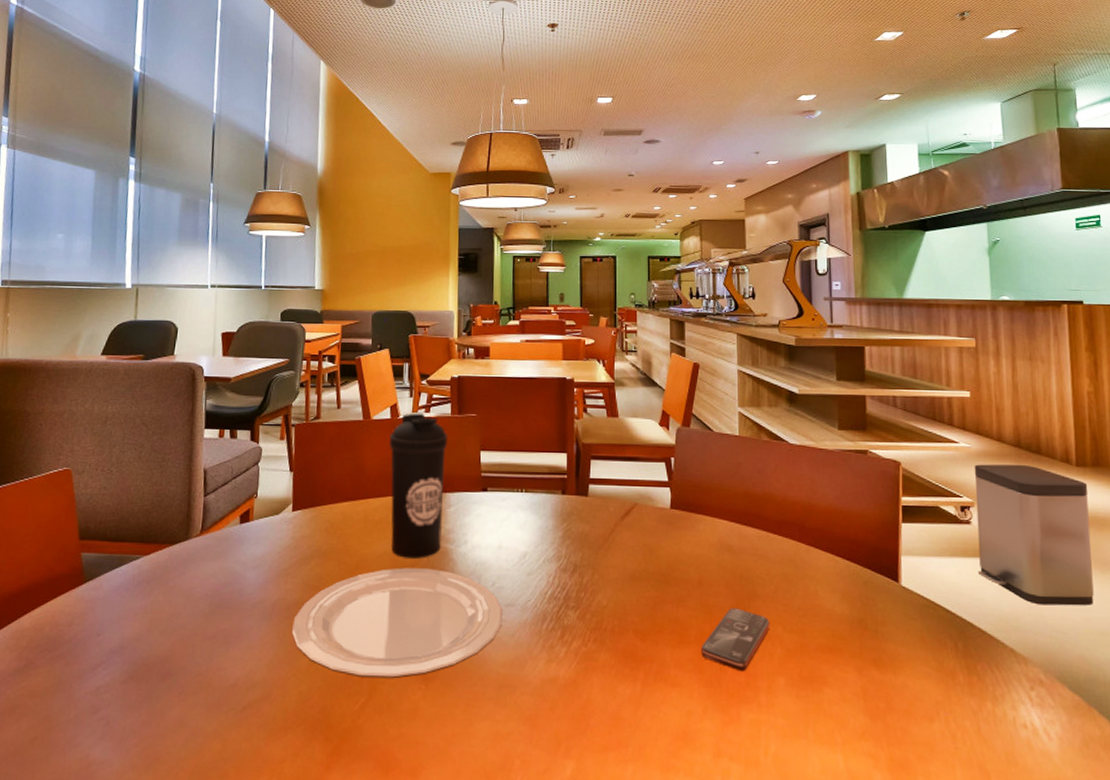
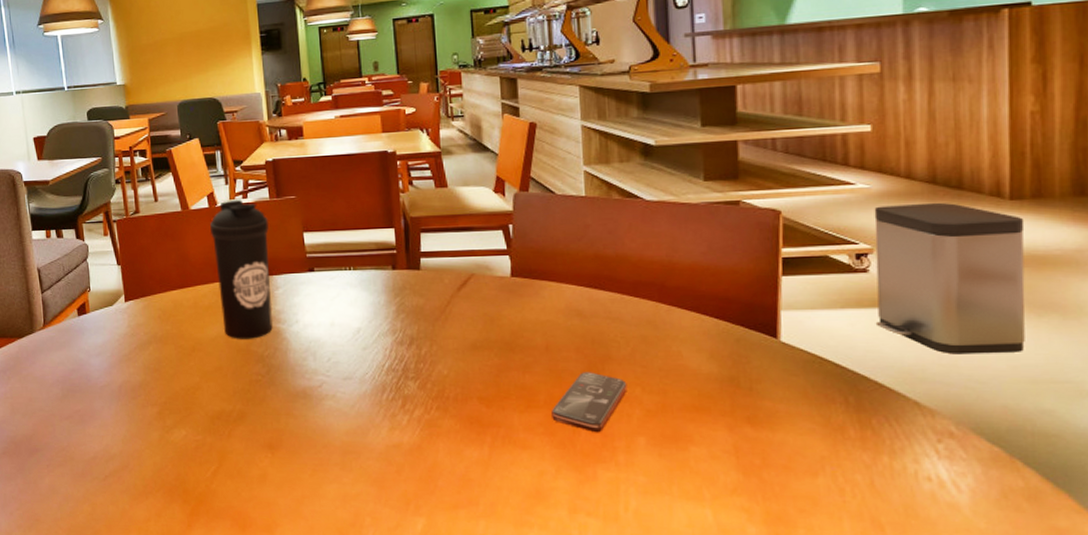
plate: present [291,568,503,679] -> none [139,348,342,449]

